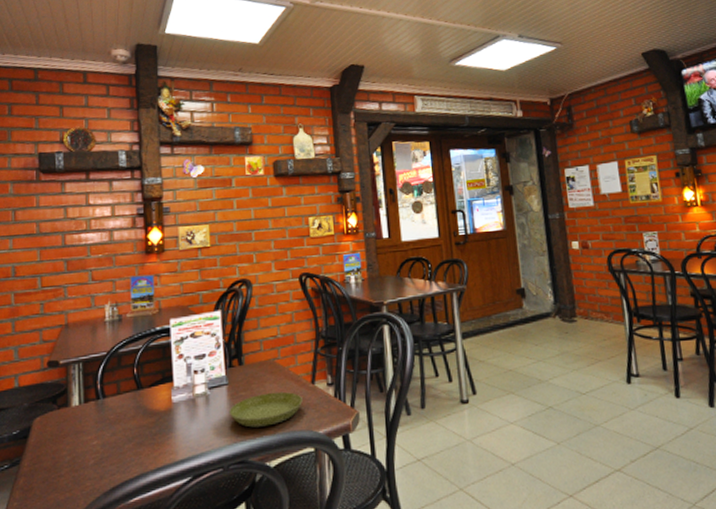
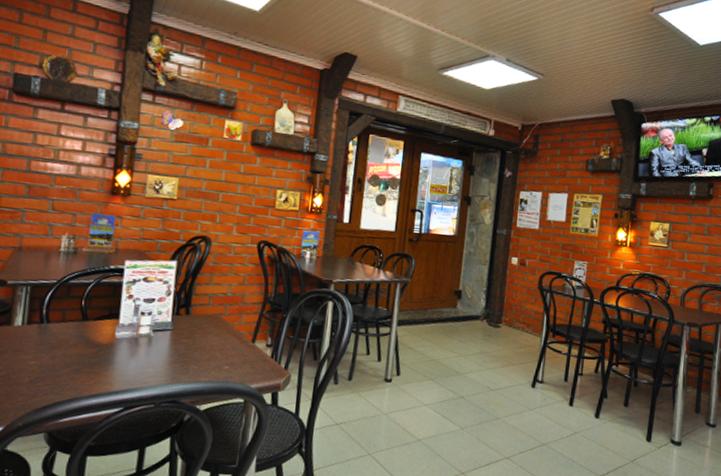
saucer: present [230,391,303,428] -> none [169,343,241,374]

